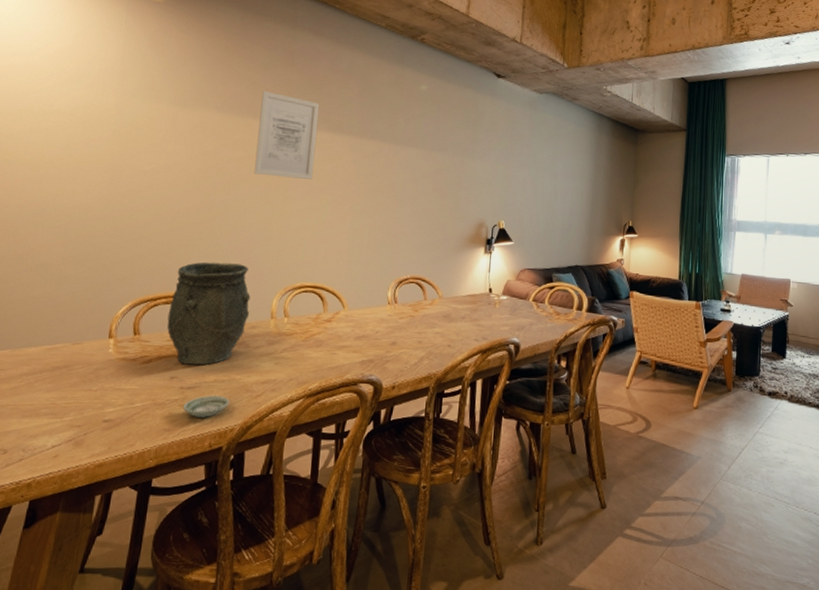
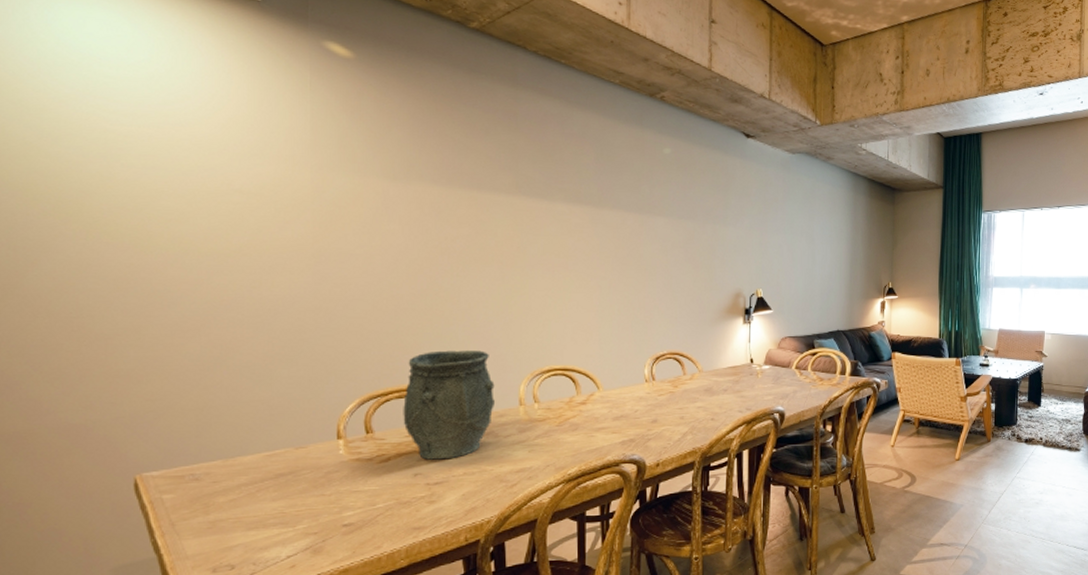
saucer: present [183,395,230,418] -> none [432,489,483,513]
wall art: present [254,91,320,179] -> none [484,160,553,256]

